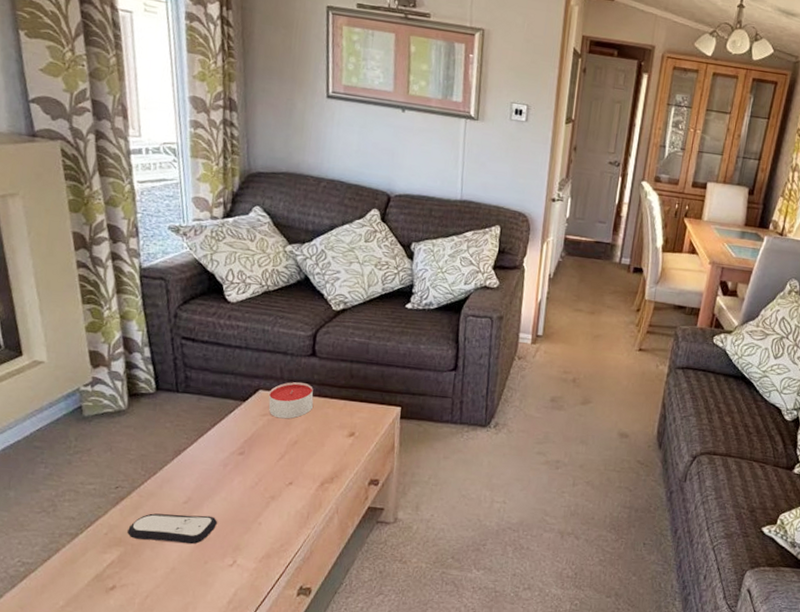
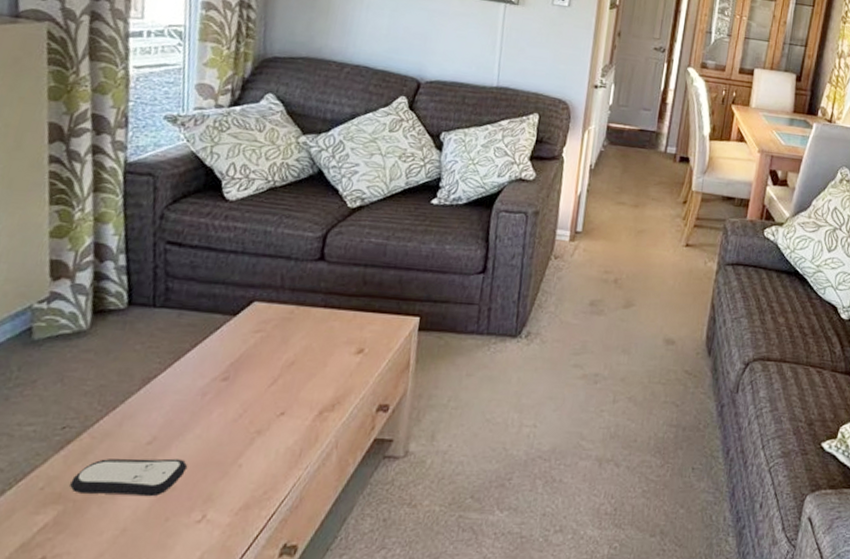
candle: present [268,382,314,419] -> none [263,291,319,336]

